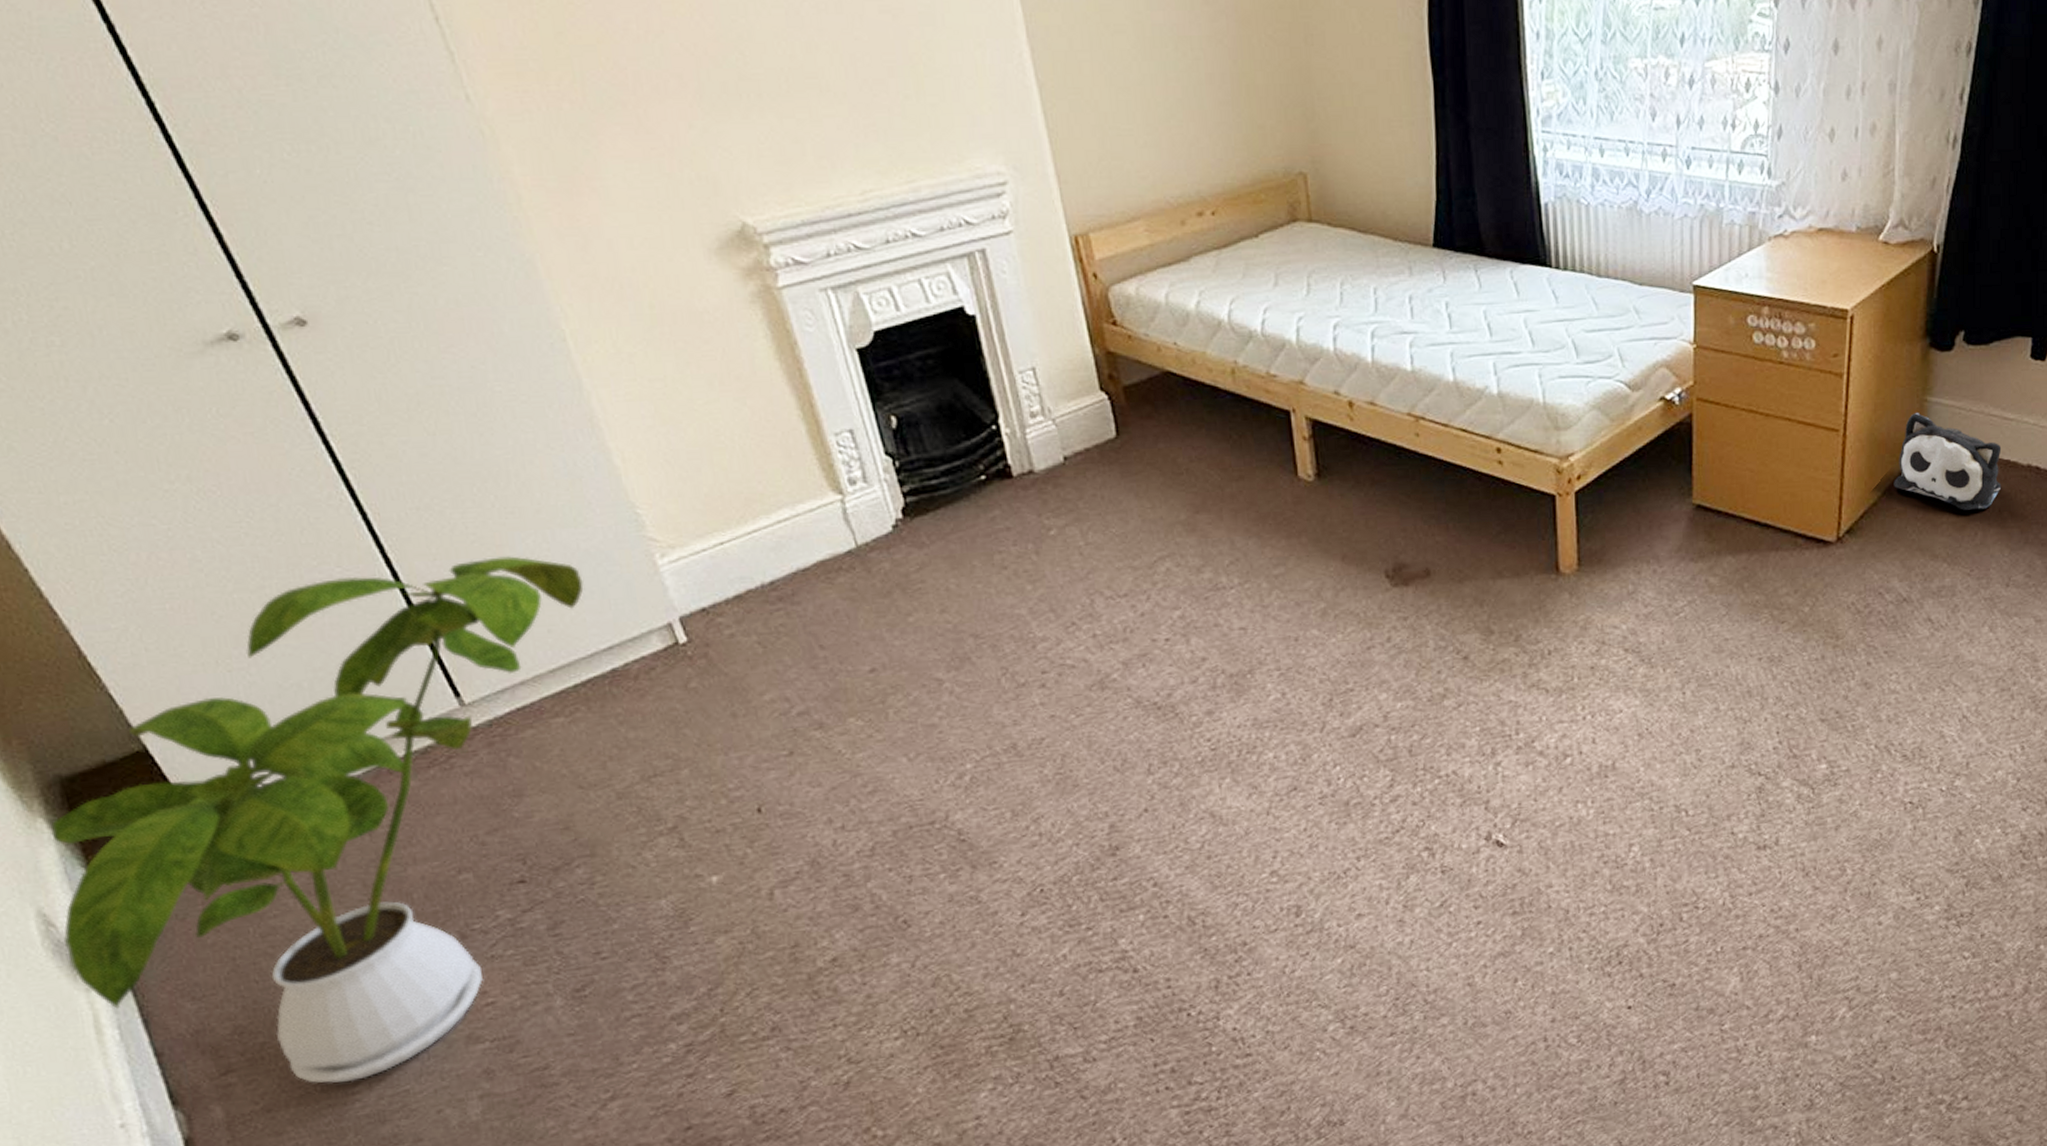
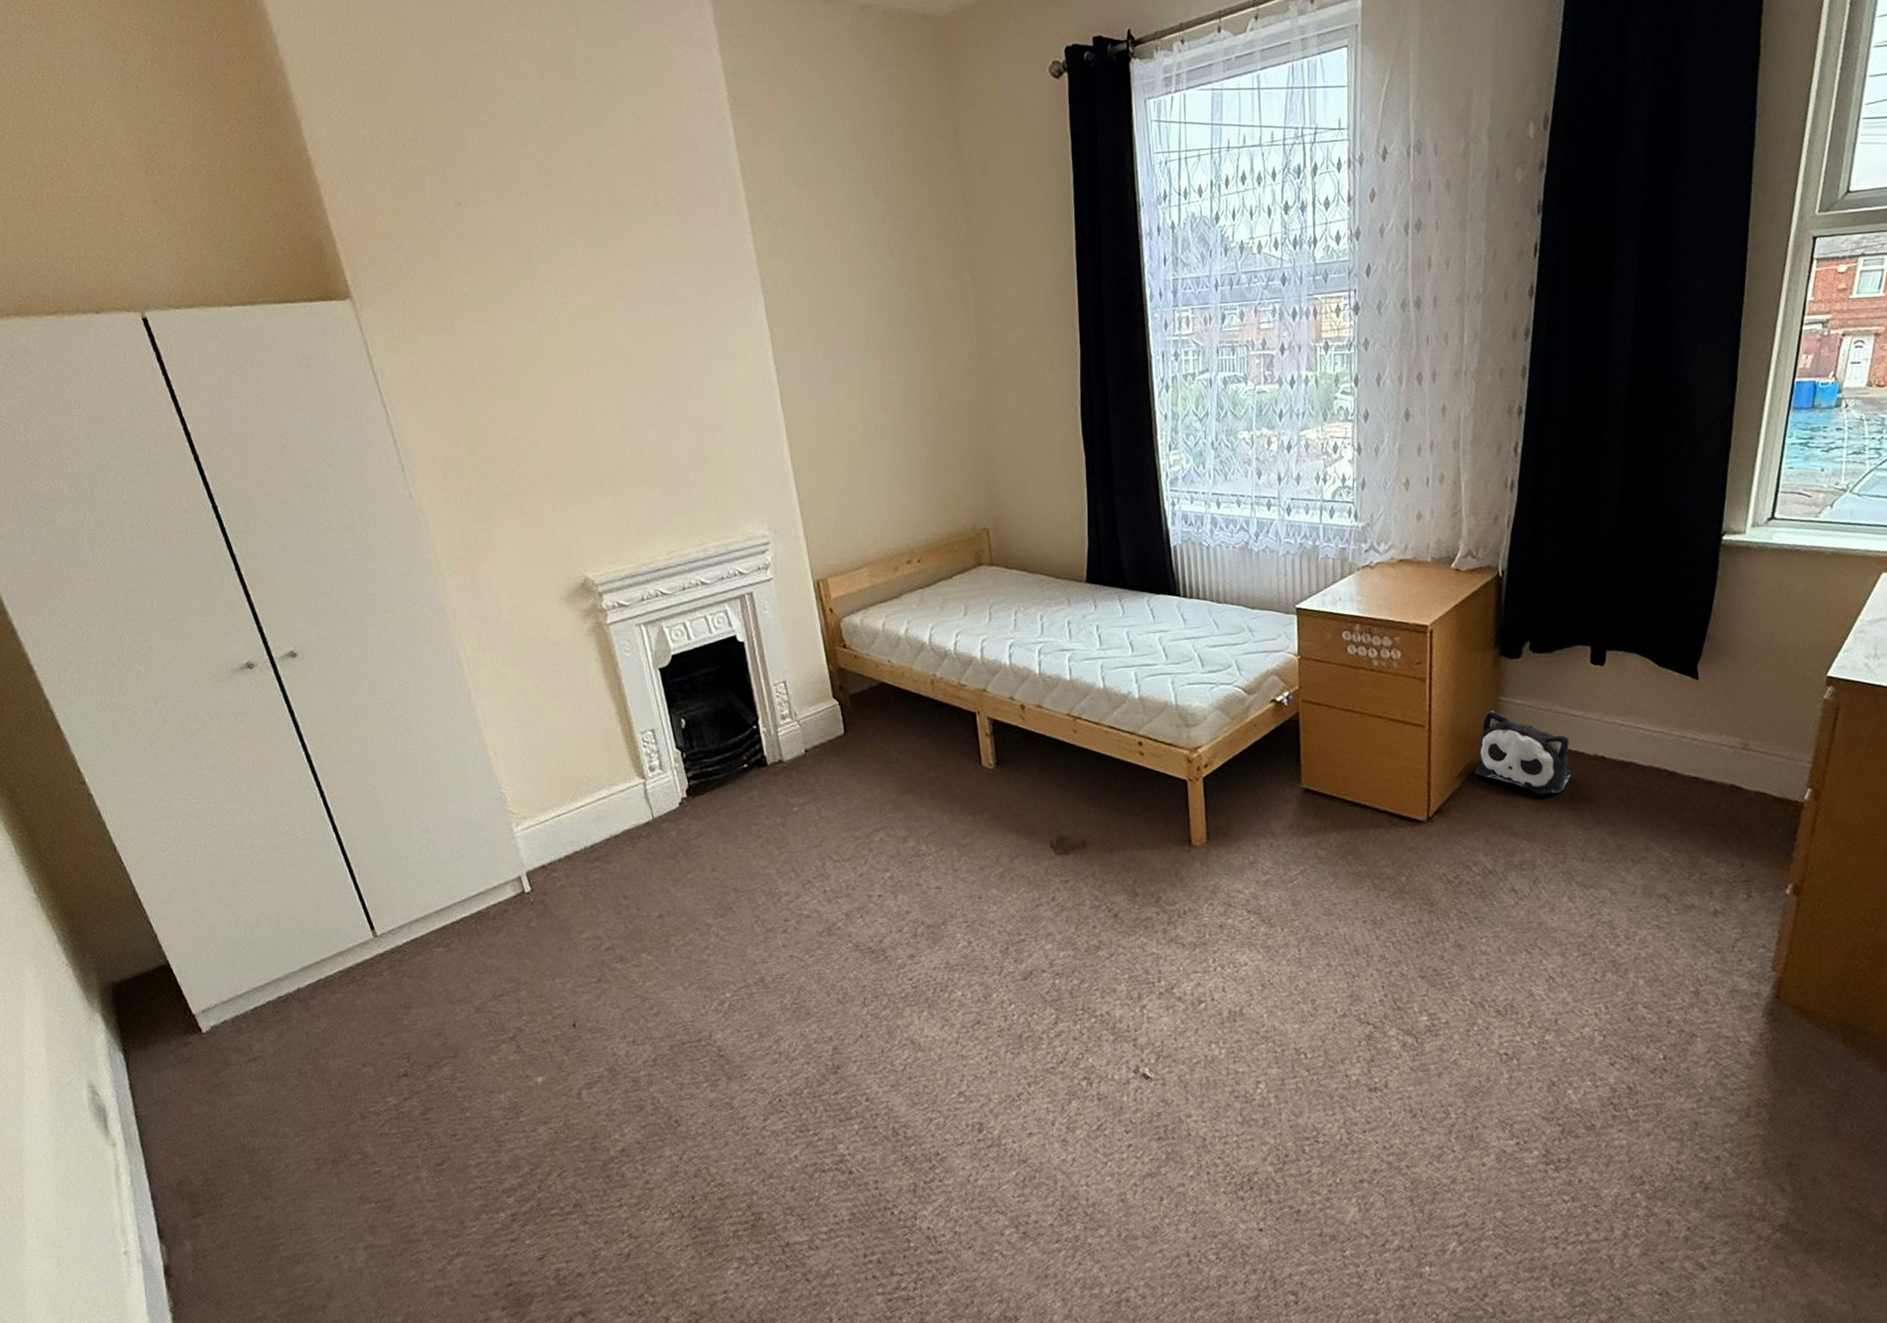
house plant: present [51,556,584,1083] -> none [103,824,463,1229]

